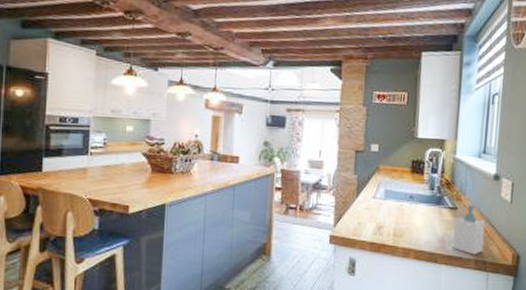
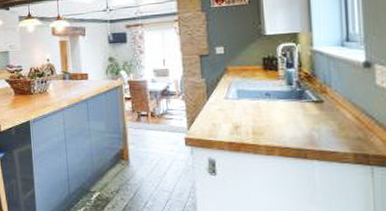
soap bottle: present [452,204,486,255] -> none [321,95,362,149]

